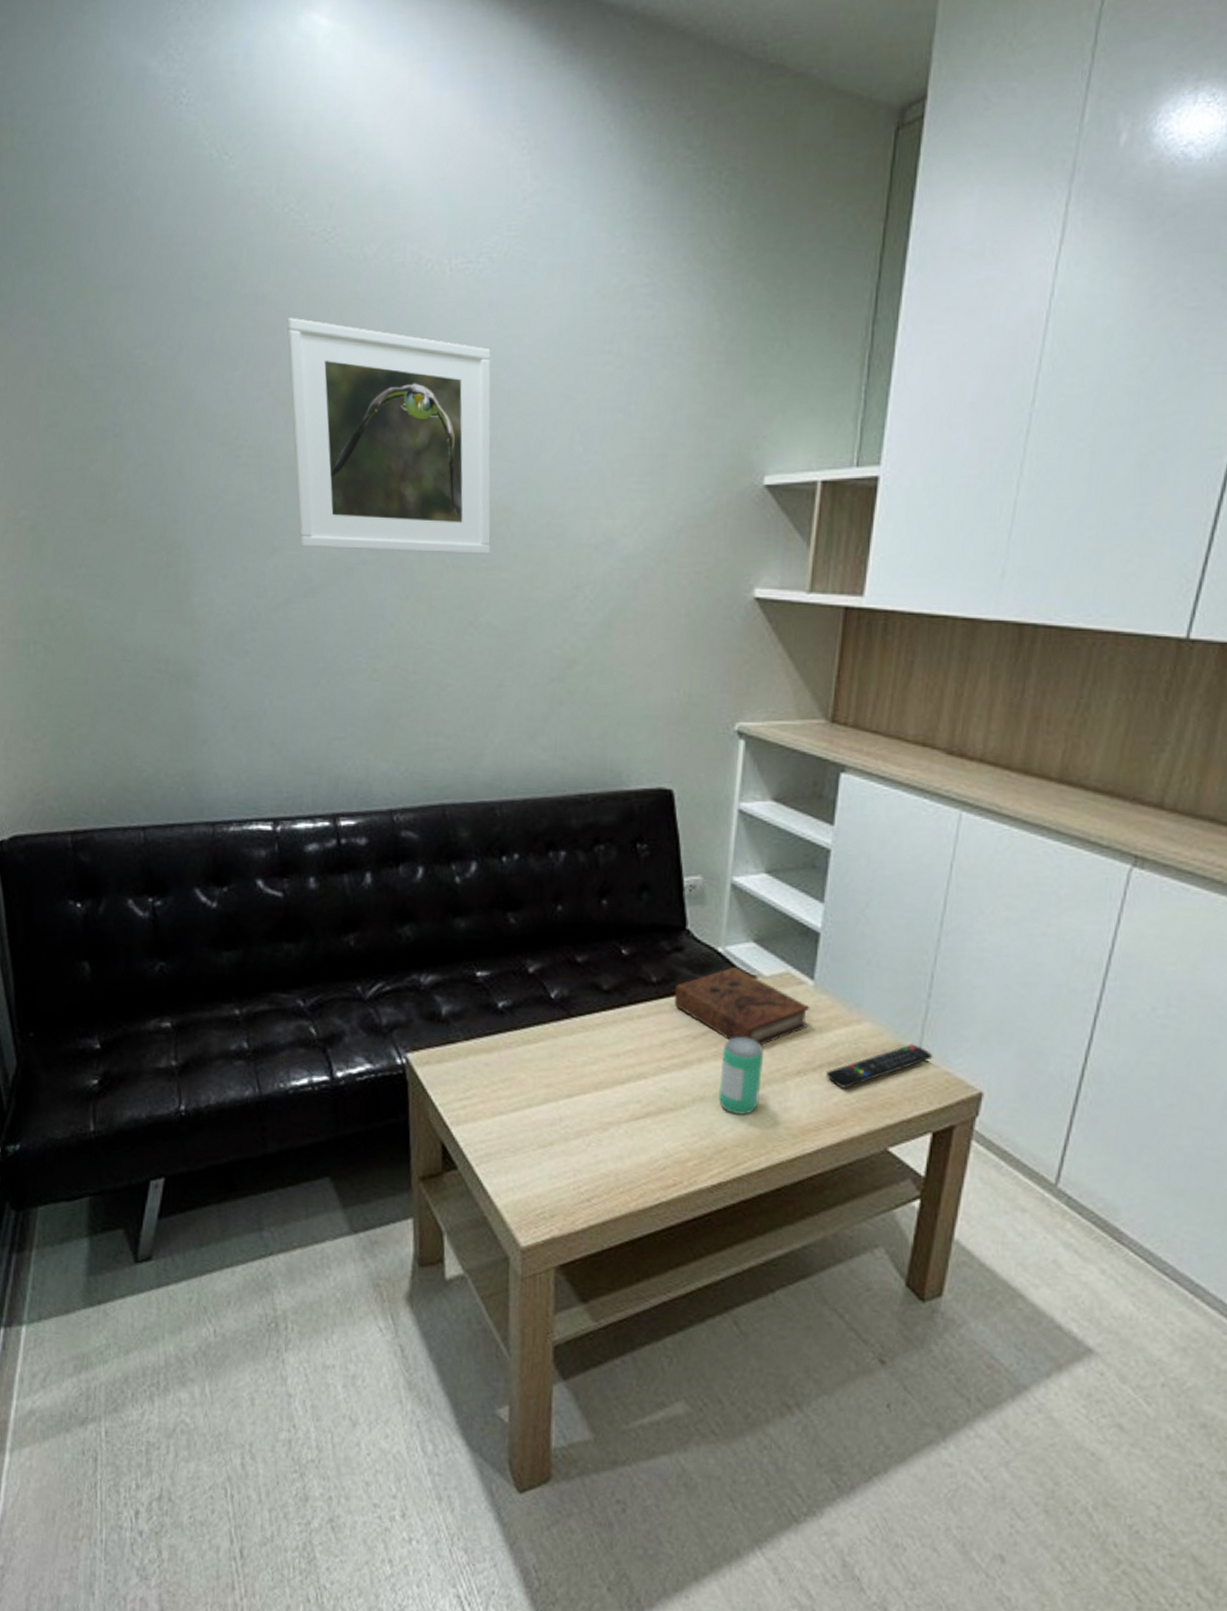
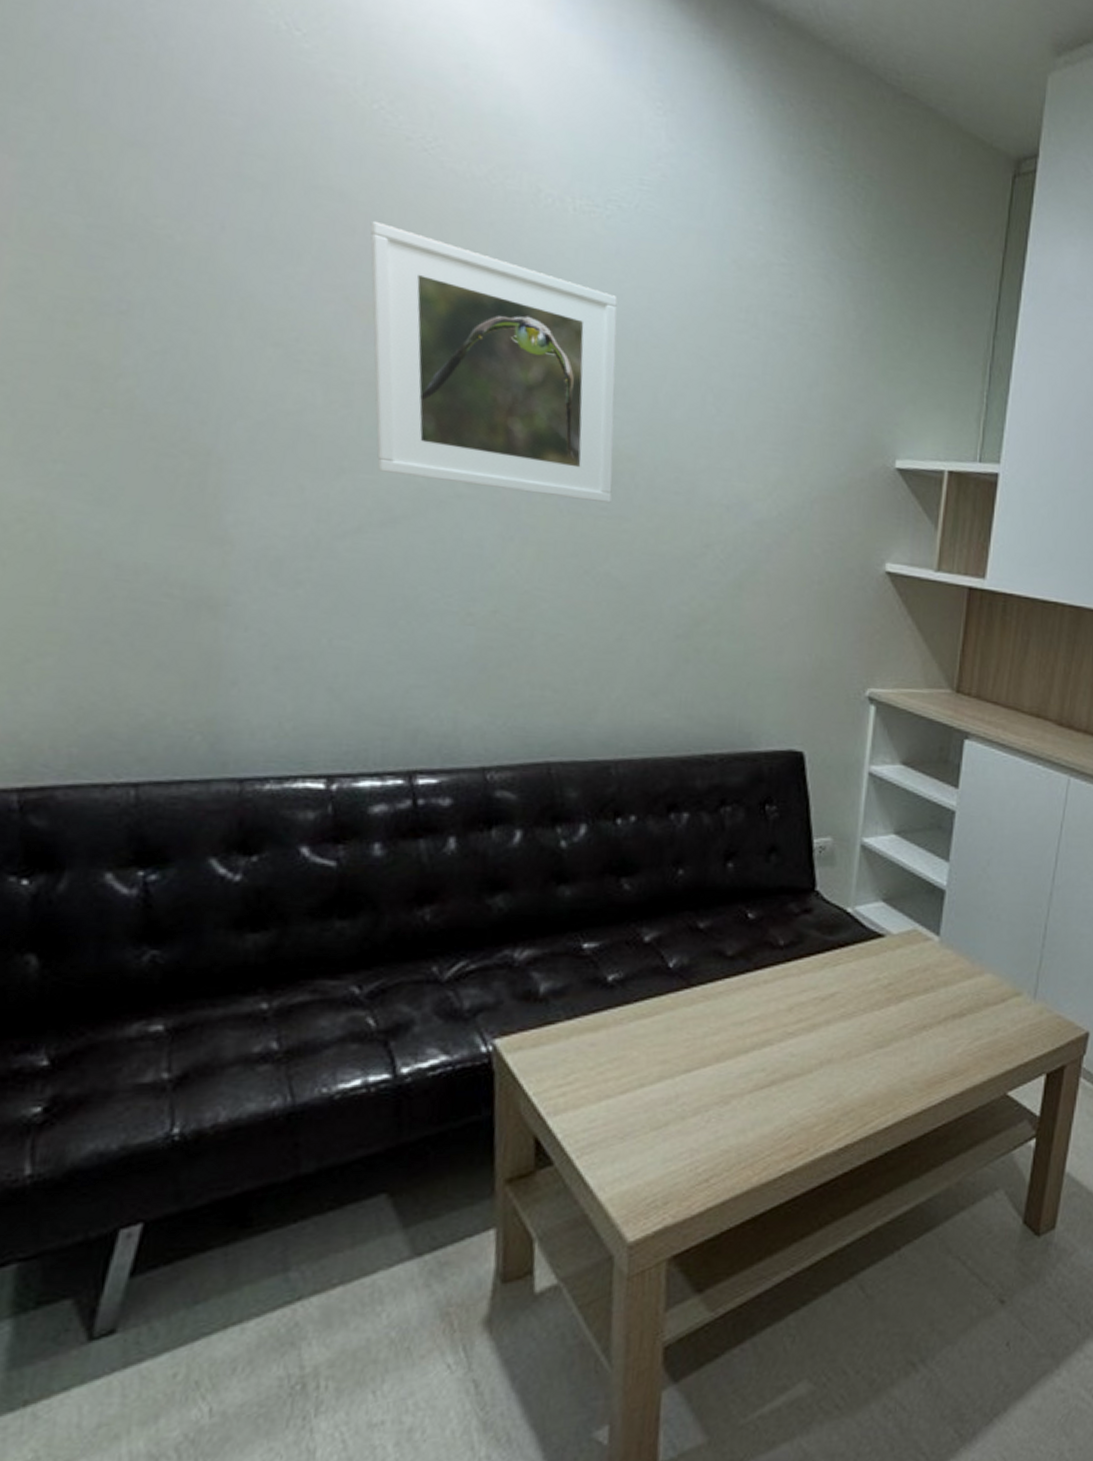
book: present [674,967,810,1046] -> none [802,927,936,1004]
beverage can: present [718,1036,764,1116] -> none [845,995,892,1075]
remote control: present [826,1044,933,1088] -> none [951,991,1047,1039]

